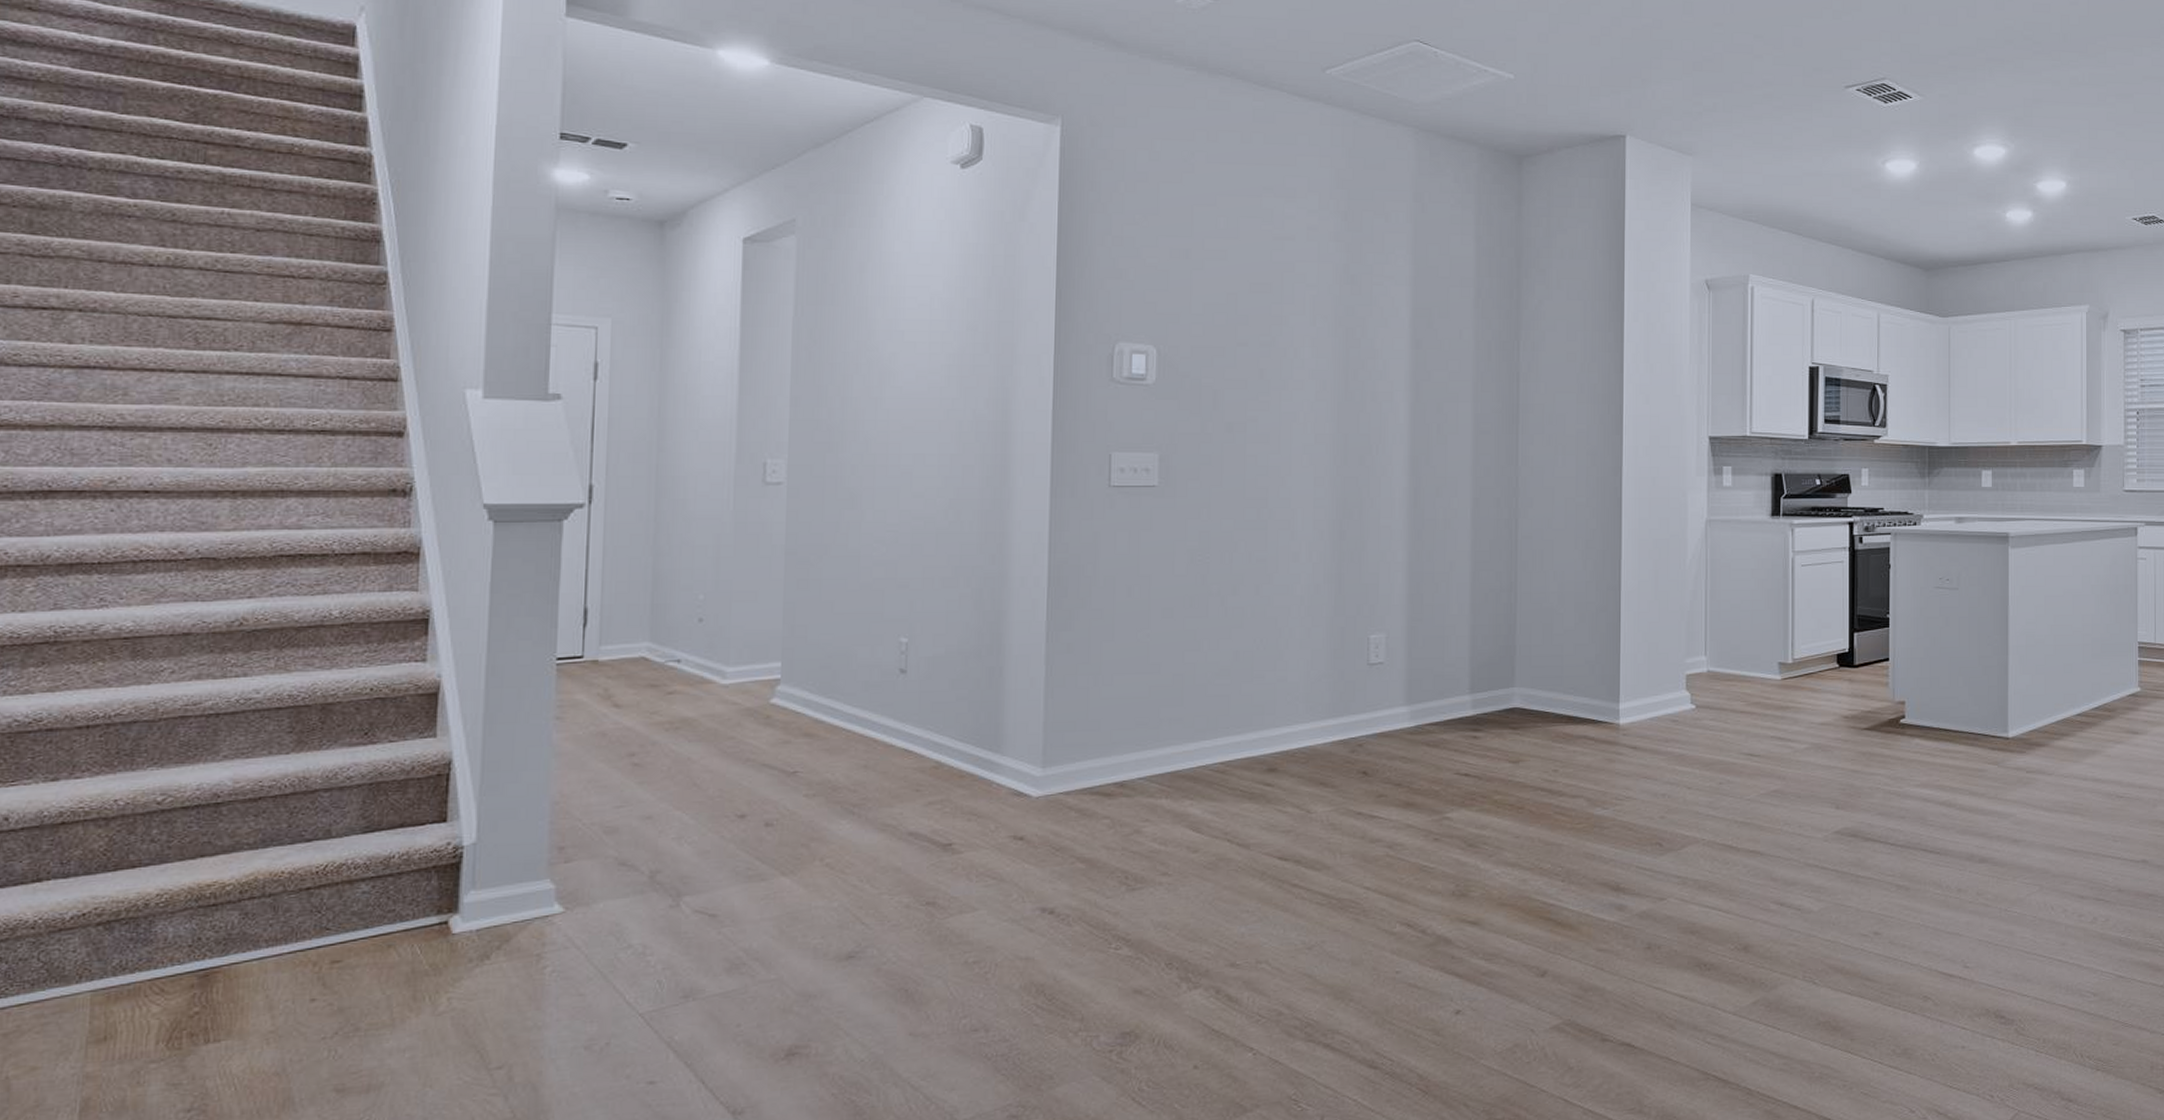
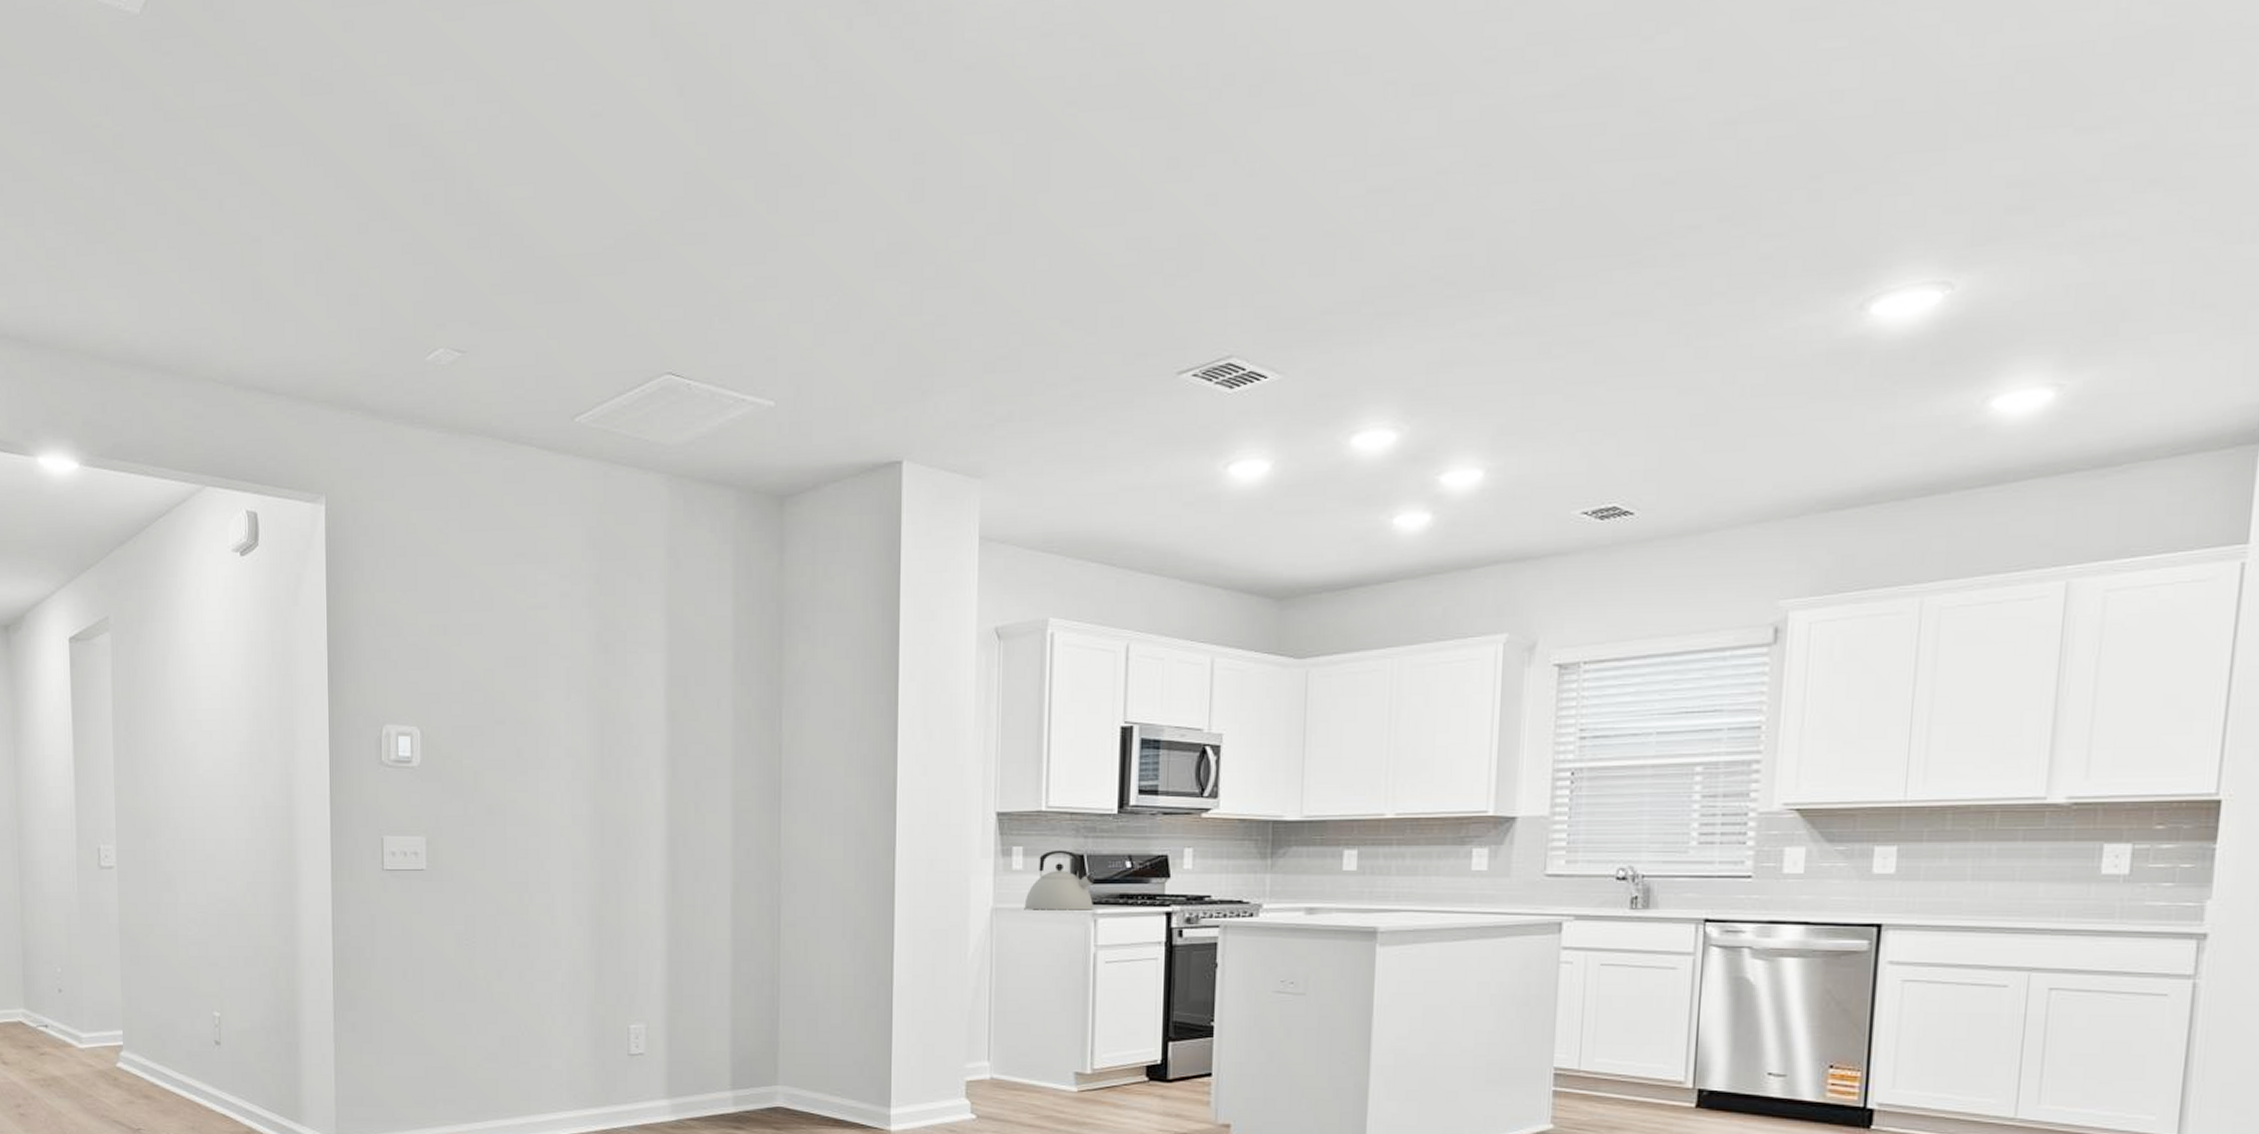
kettle: none [1733,469,1792,523] -> present [1024,850,1095,912]

